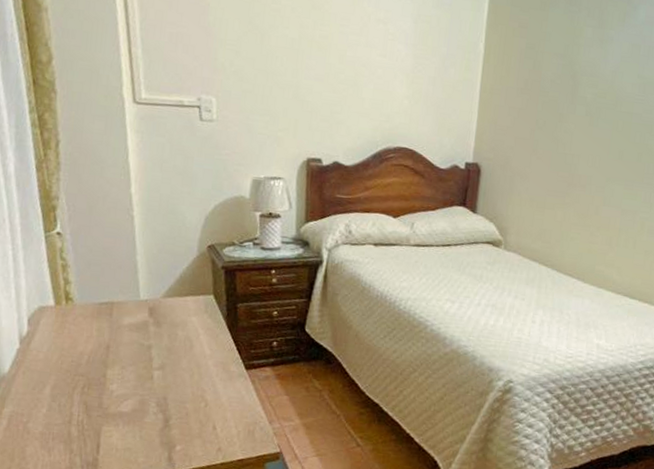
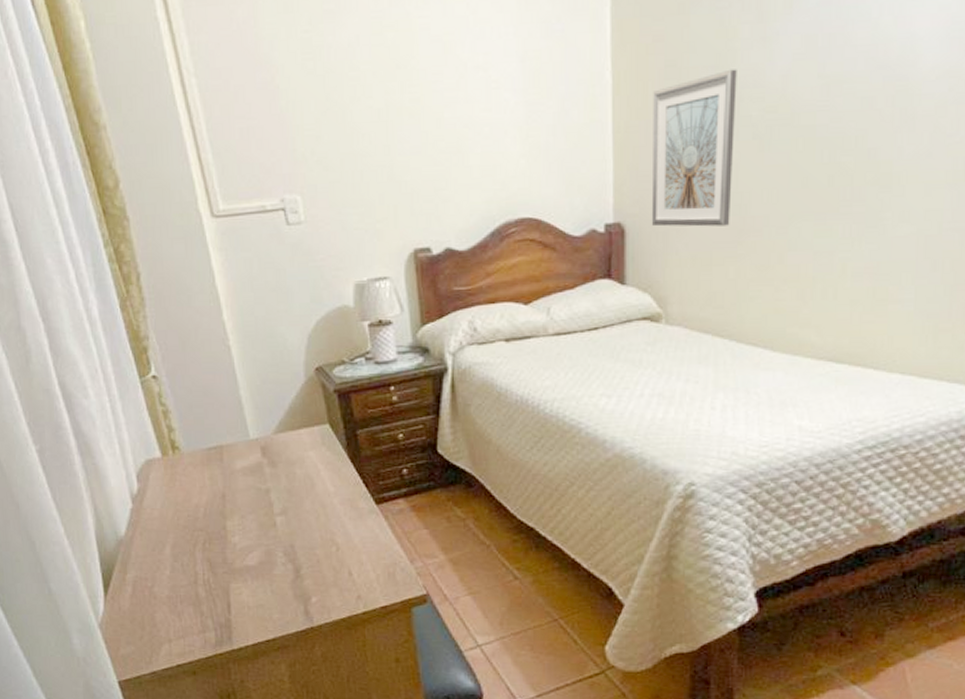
picture frame: none [502,59,580,179] -> present [651,69,737,227]

